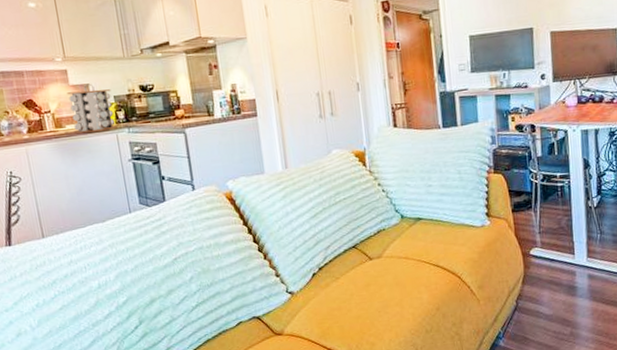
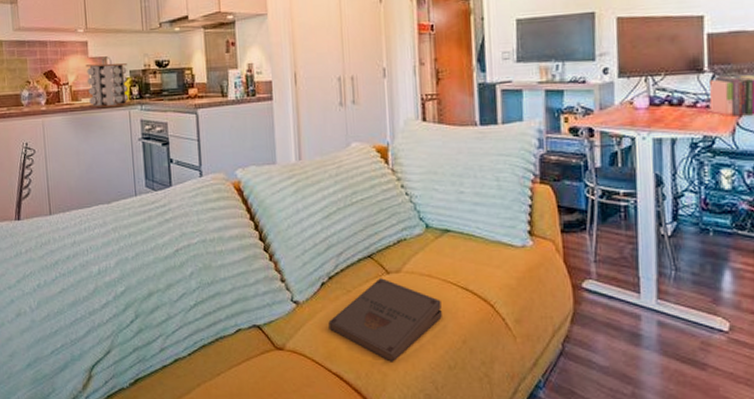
pizza box: none [321,264,419,333] -> present [328,278,442,362]

